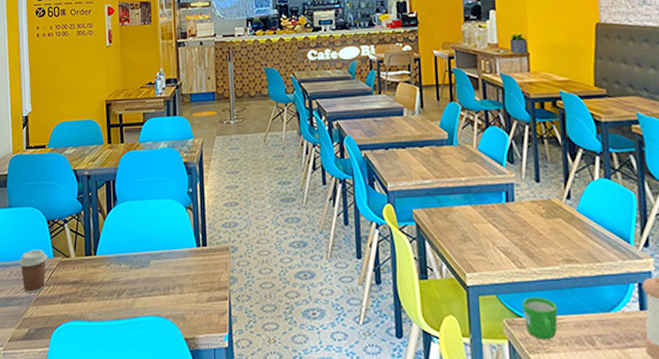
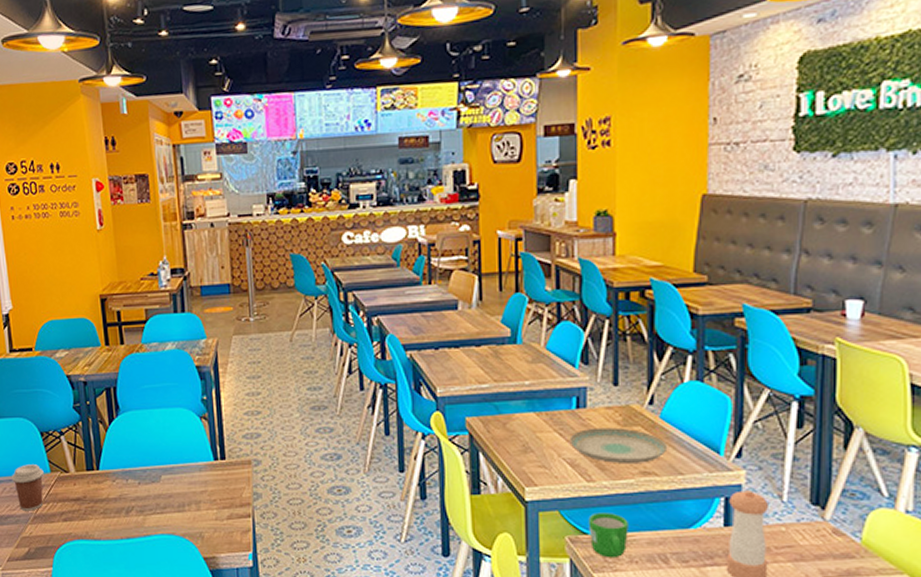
plate: none [501,219,586,252] -> present [569,427,668,463]

